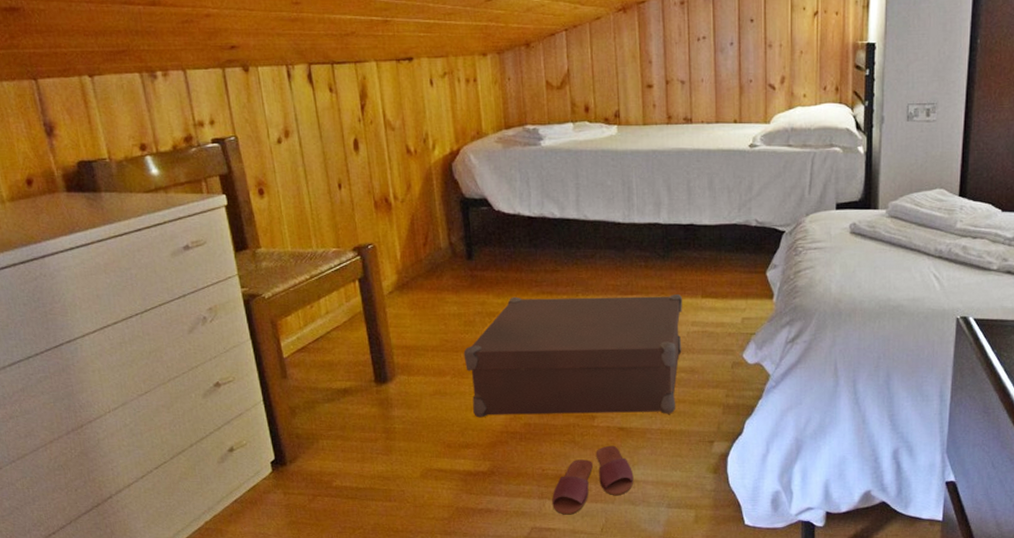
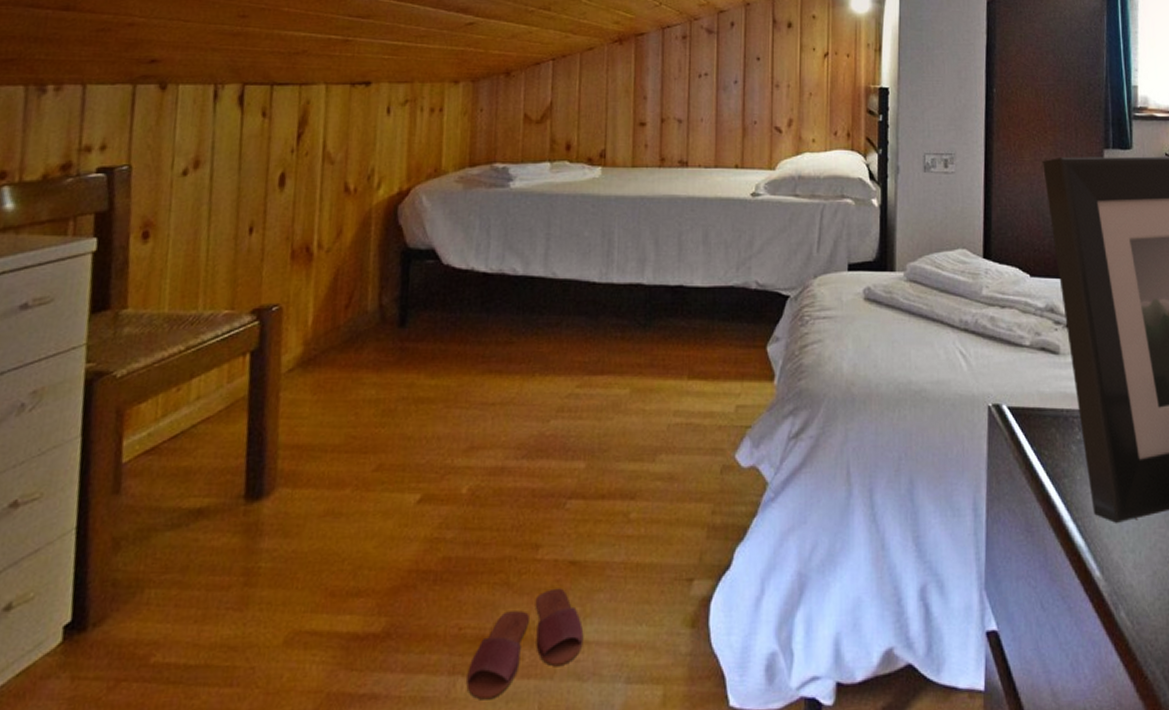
suitcase: present [463,293,683,418] -> none [373,373,665,550]

